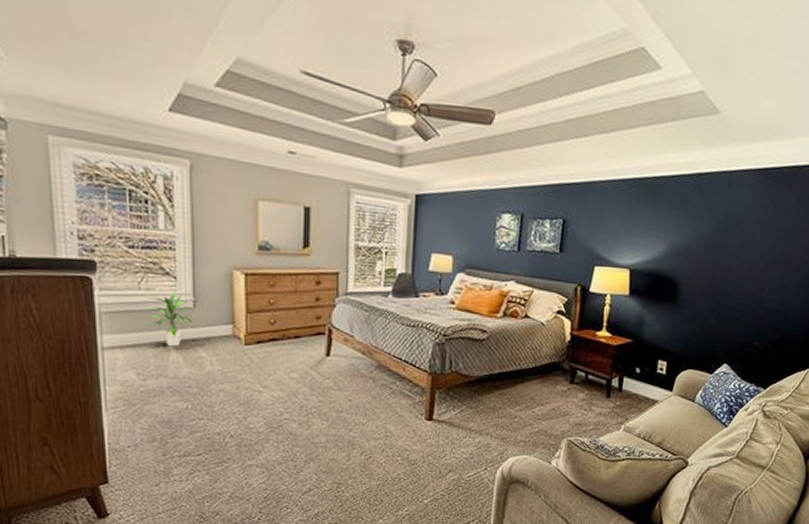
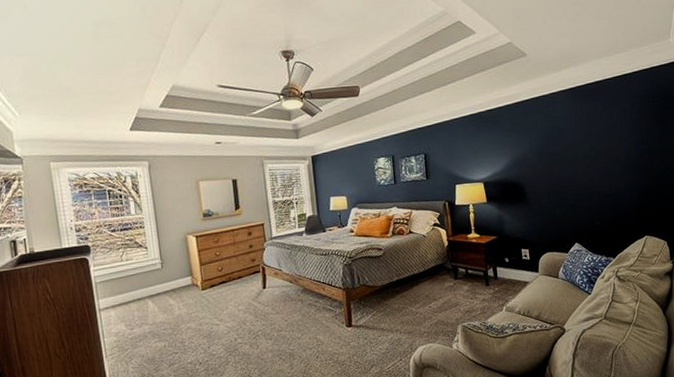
indoor plant: present [147,292,195,347] -> none [128,258,164,301]

